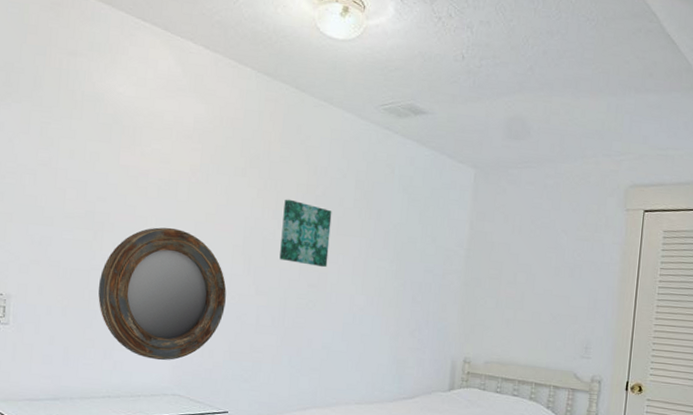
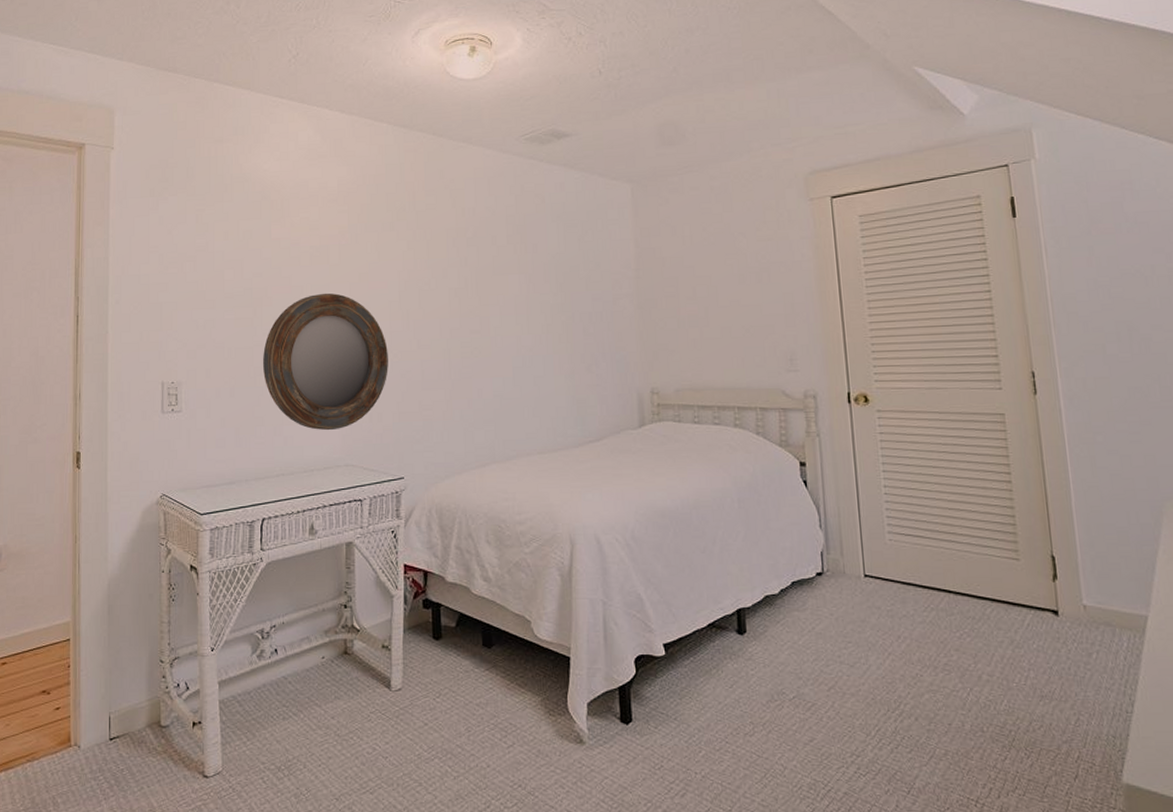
wall art: present [279,199,332,268] -> none [436,246,488,312]

